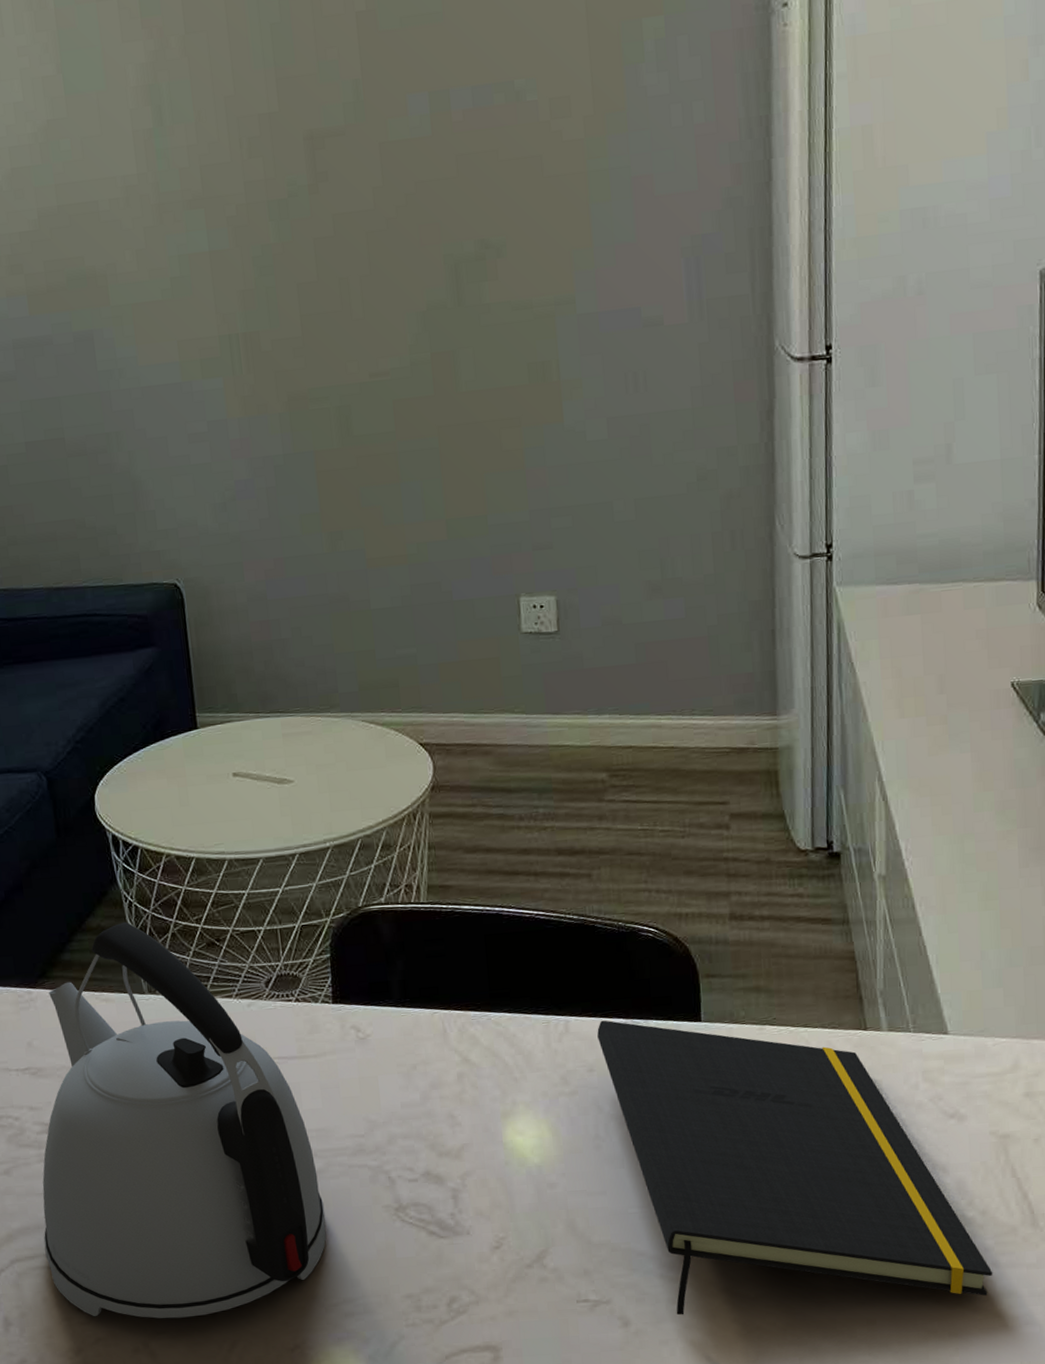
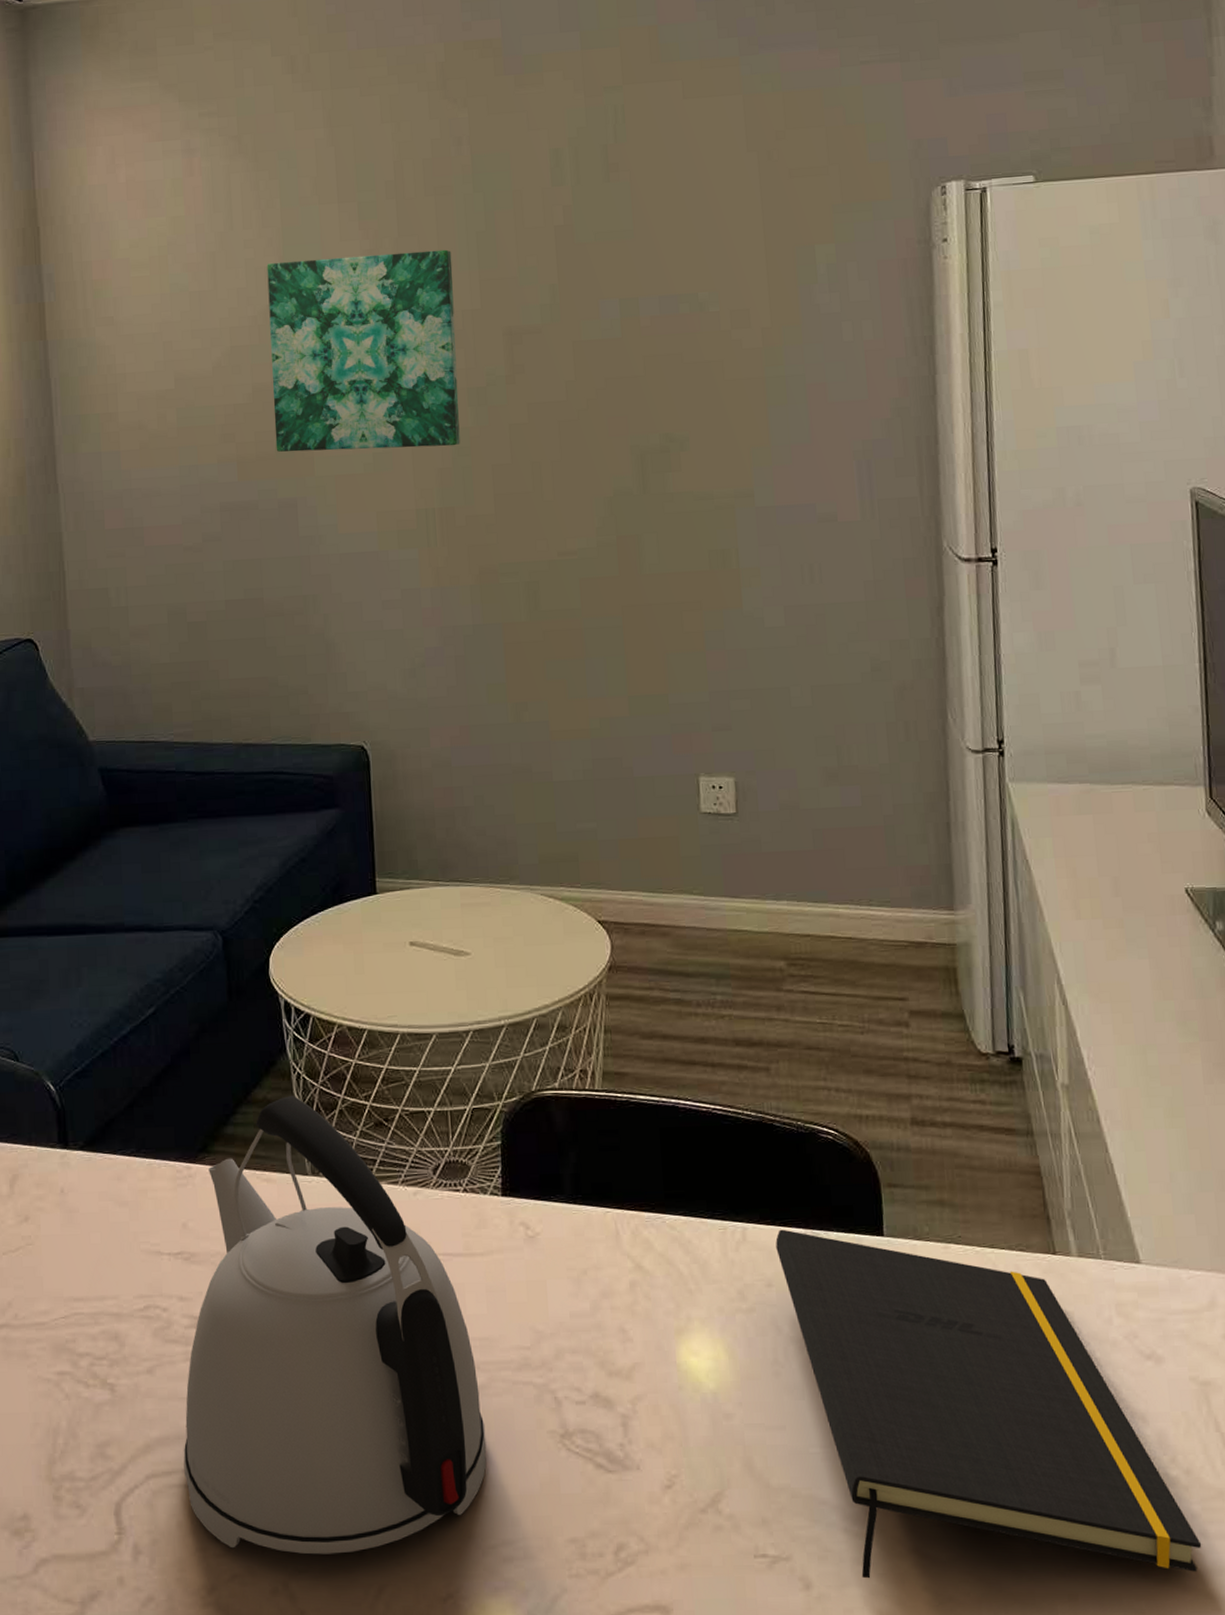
wall art: none [44,46,263,282] -> present [267,249,460,452]

